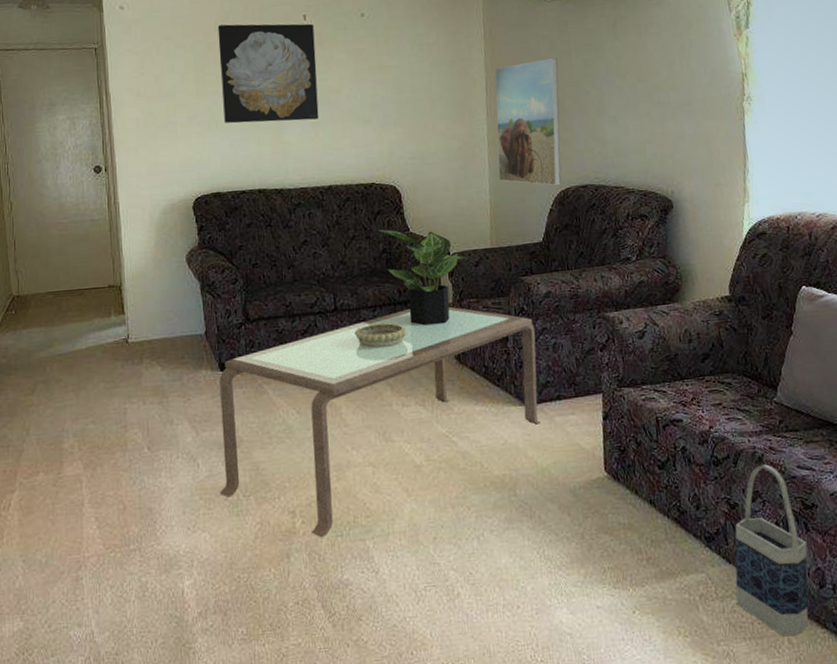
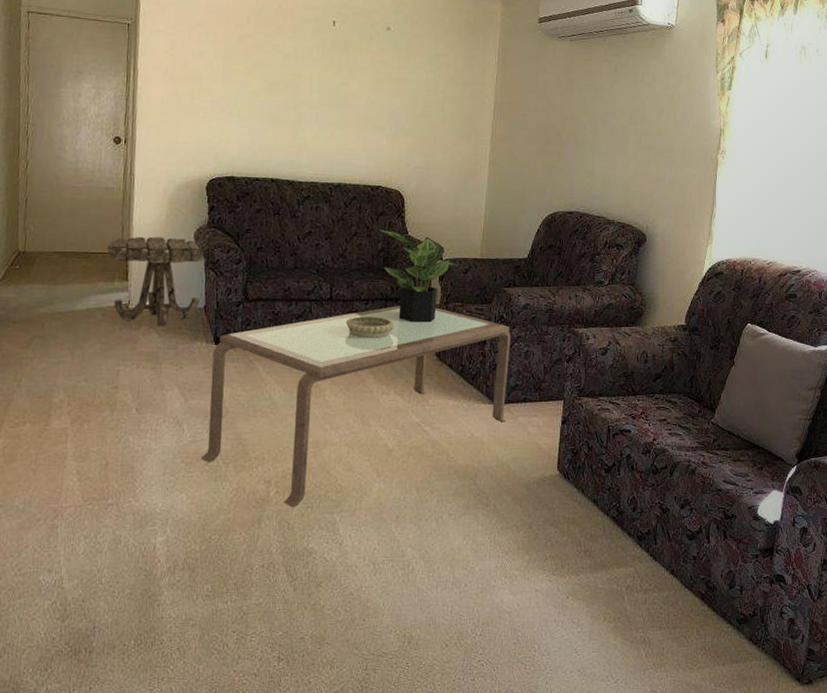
side table: none [100,263,200,358] -> present [107,236,205,326]
wall art: present [217,23,319,124] -> none [245,19,341,120]
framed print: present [495,58,561,186] -> none [495,93,560,209]
bag: present [735,464,809,636] -> none [657,476,723,627]

